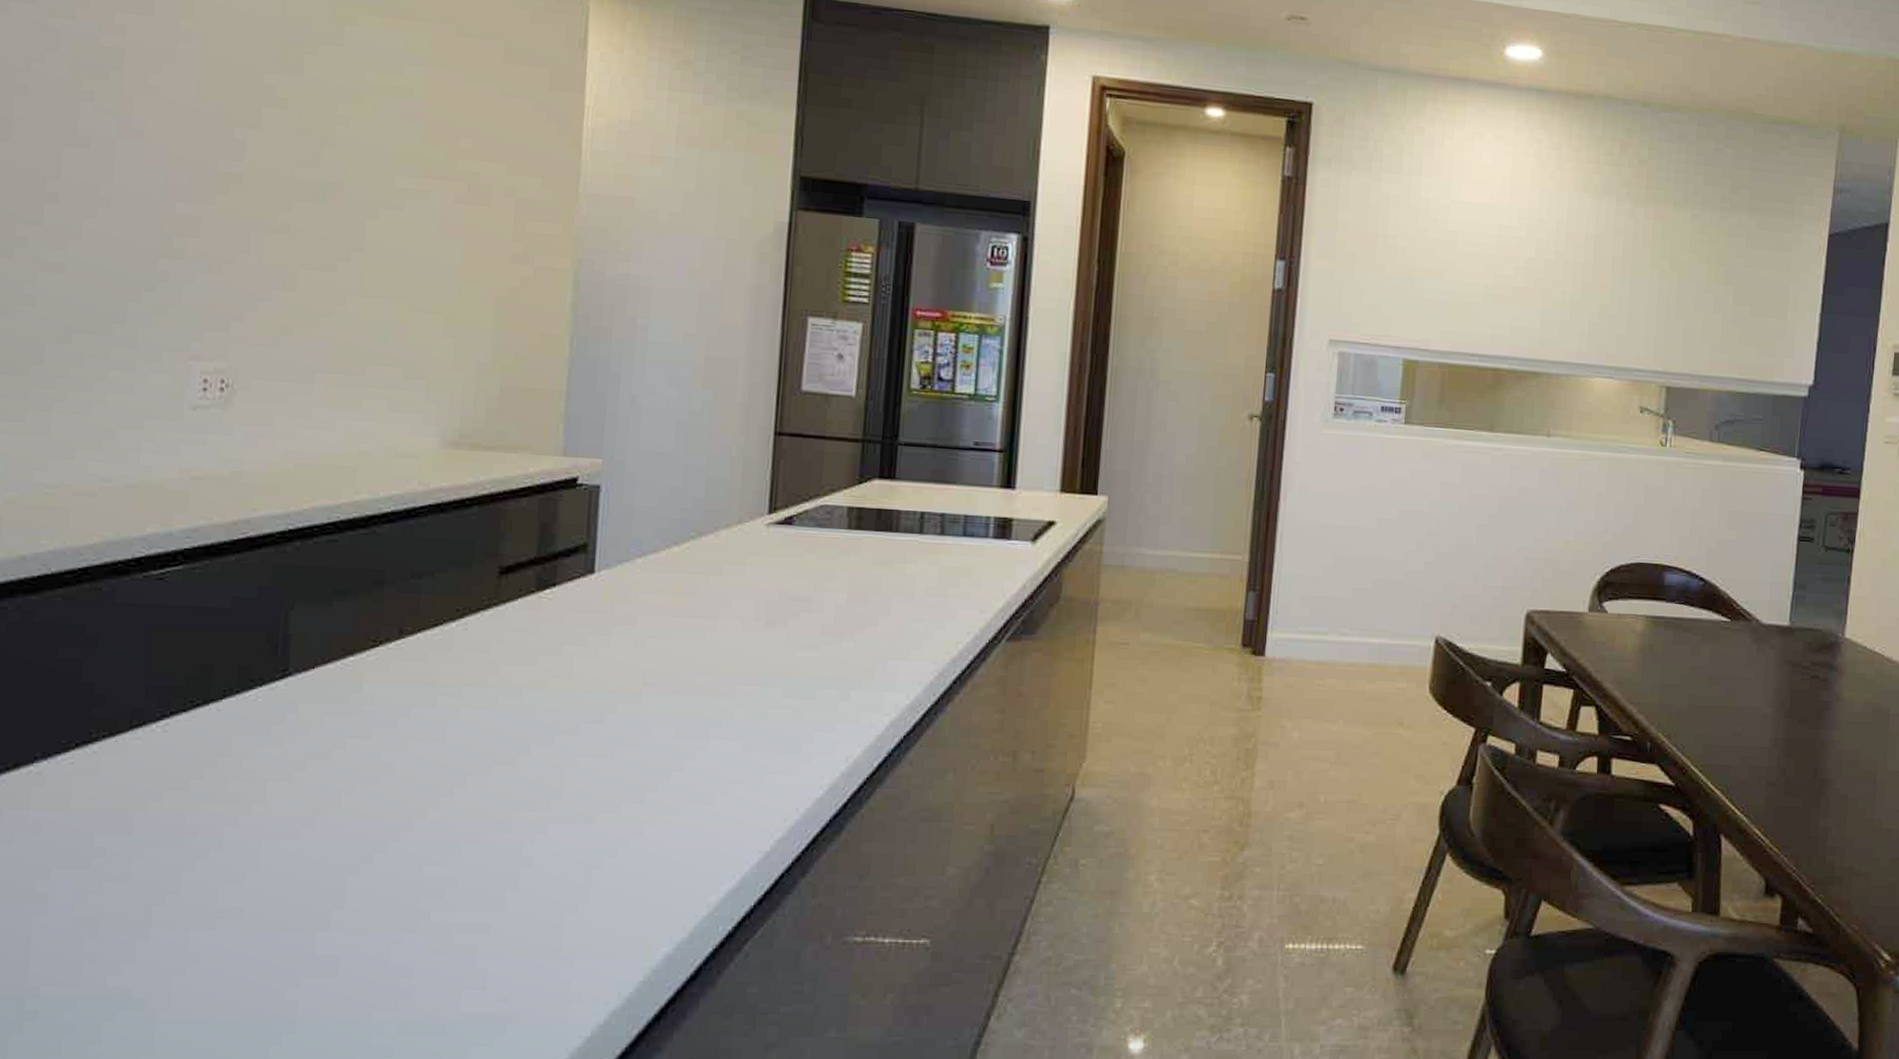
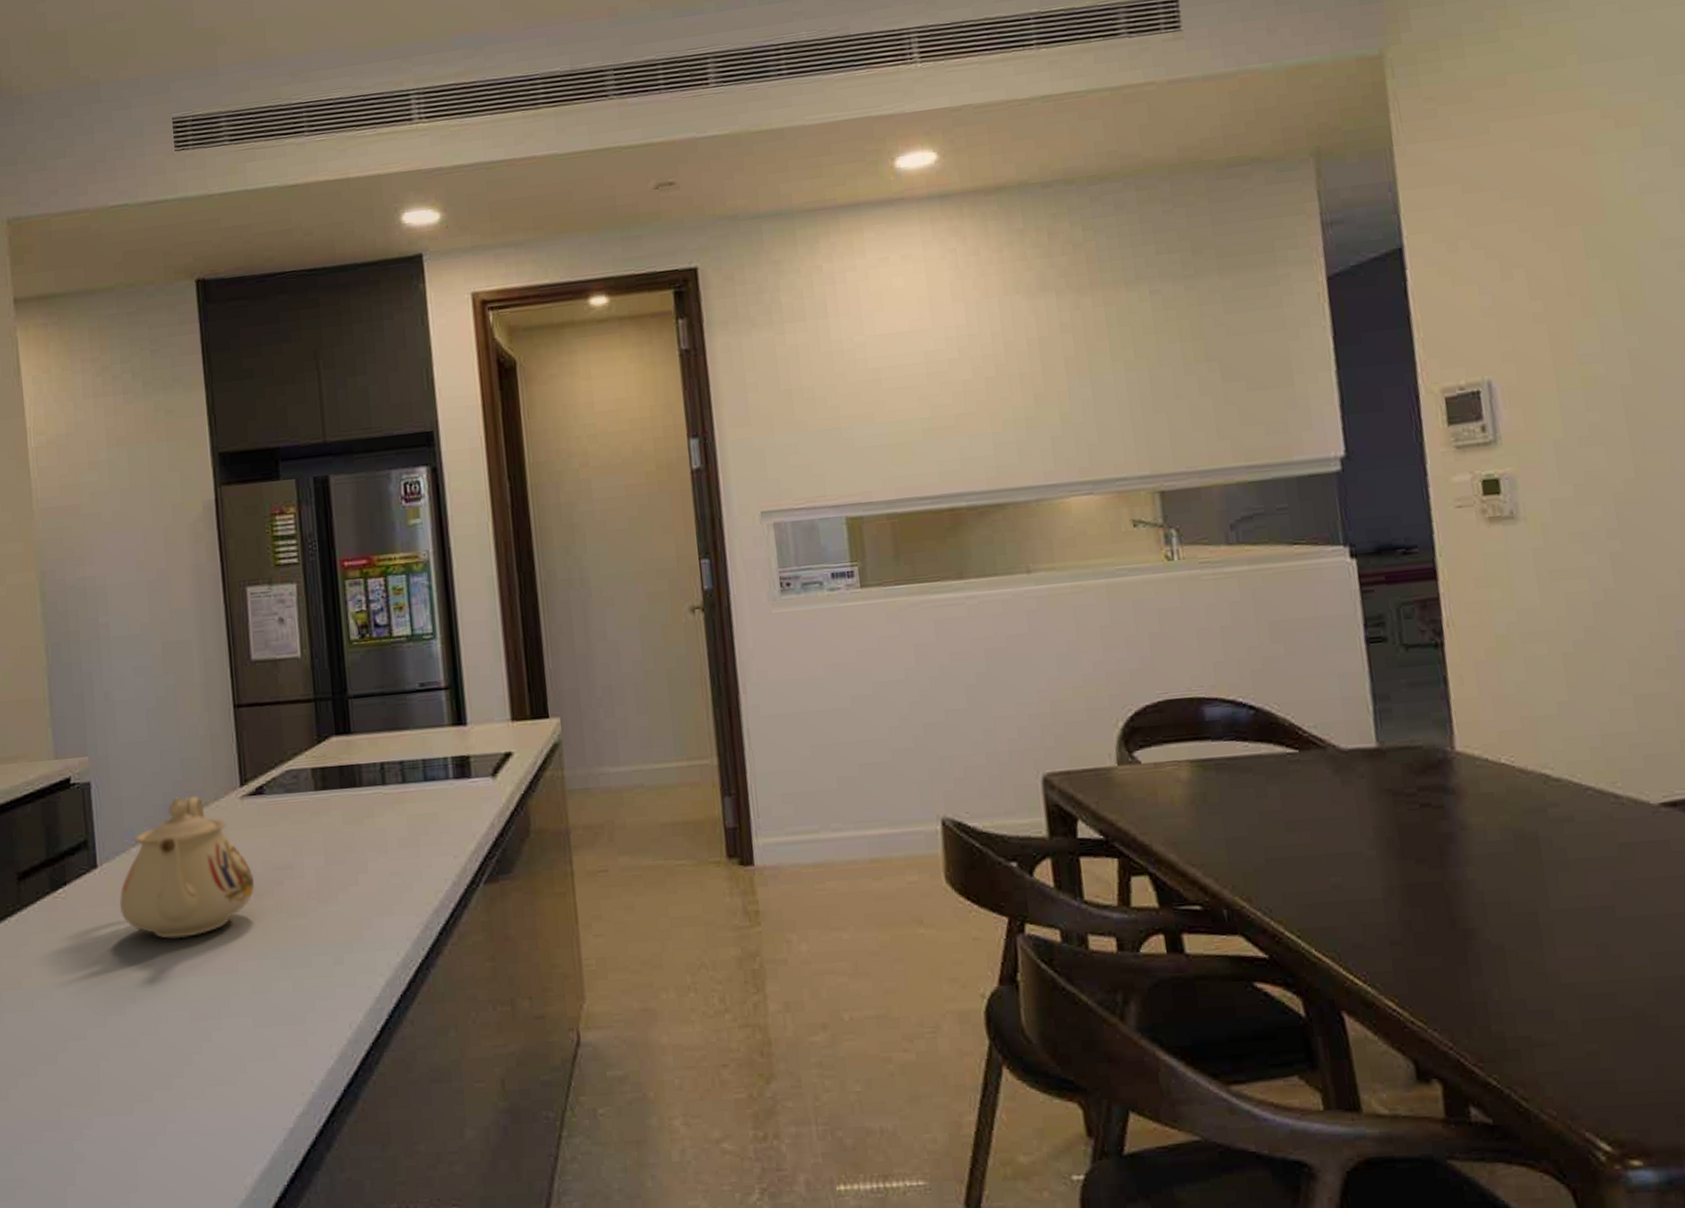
teapot: none [614,514,768,655] -> present [120,795,254,939]

